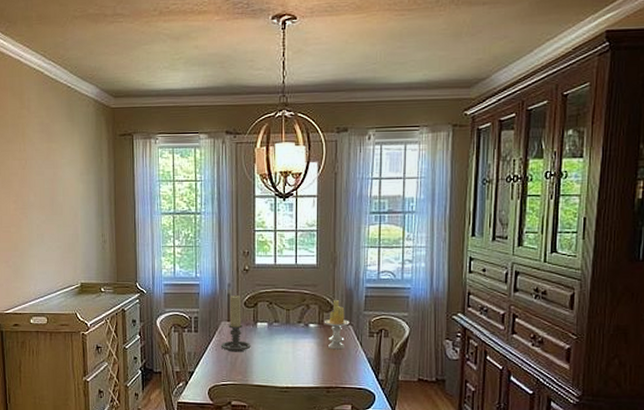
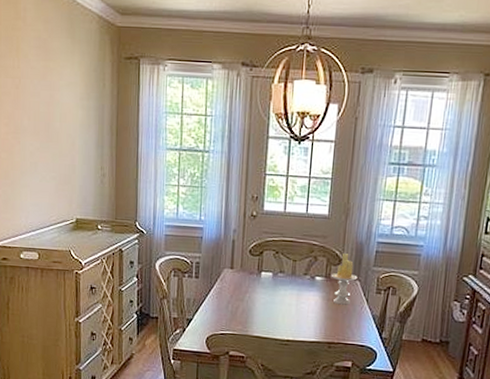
candle holder: present [220,294,251,352] -> none [221,241,254,302]

